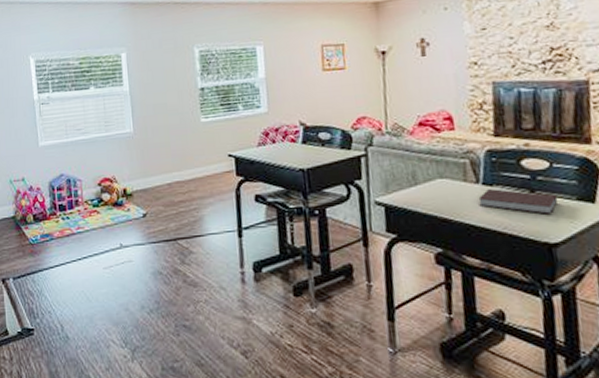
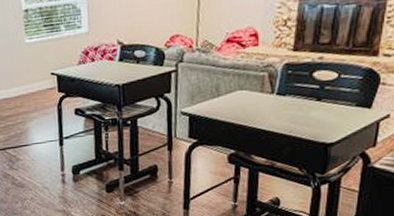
notebook: present [478,189,559,215] -> none [271,98,340,119]

